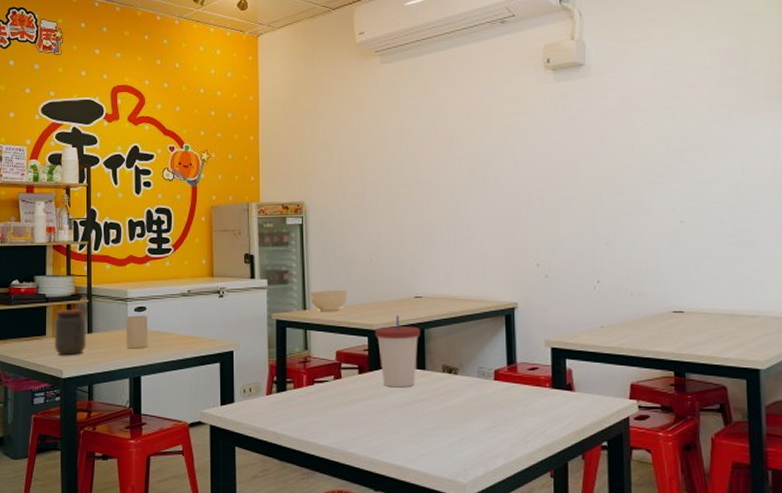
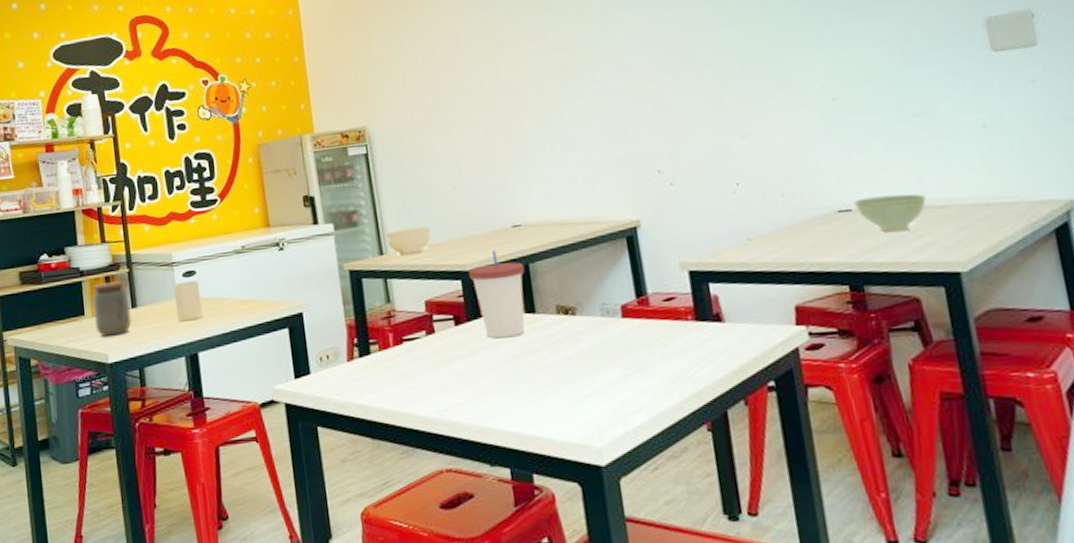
bowl: none [685,303,741,333] -> present [853,193,926,232]

